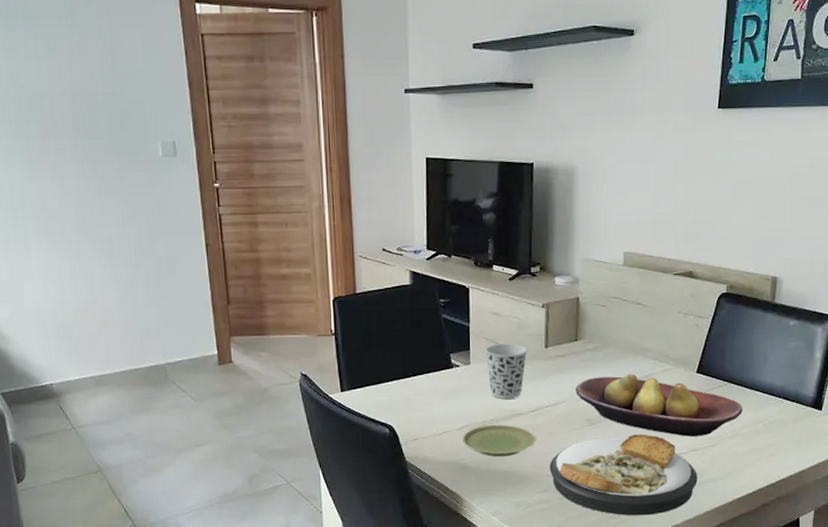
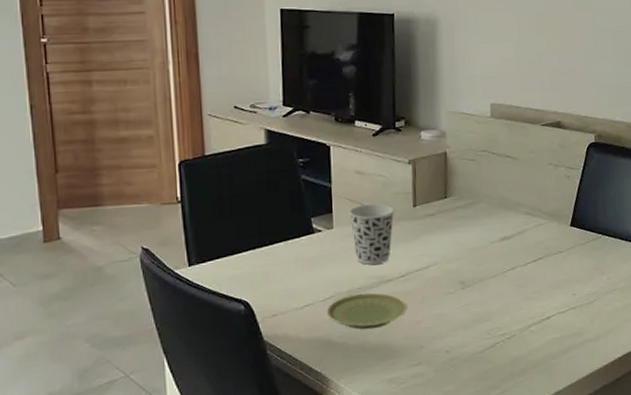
plate: present [549,434,698,516] -> none [422,294,578,385]
fruit bowl: present [576,373,742,437] -> none [447,230,619,295]

